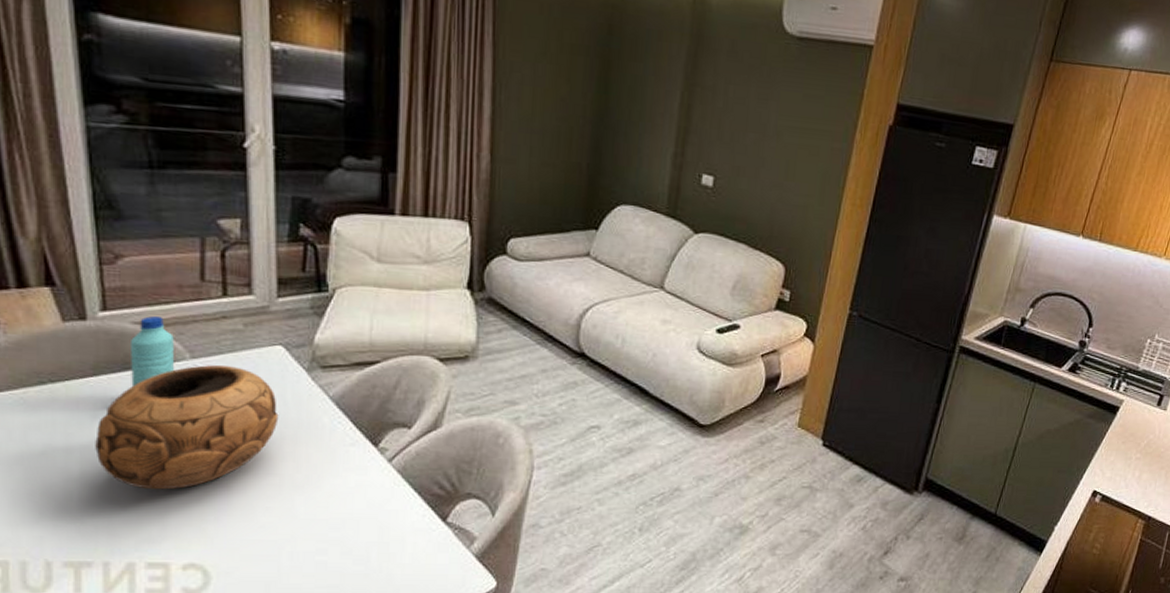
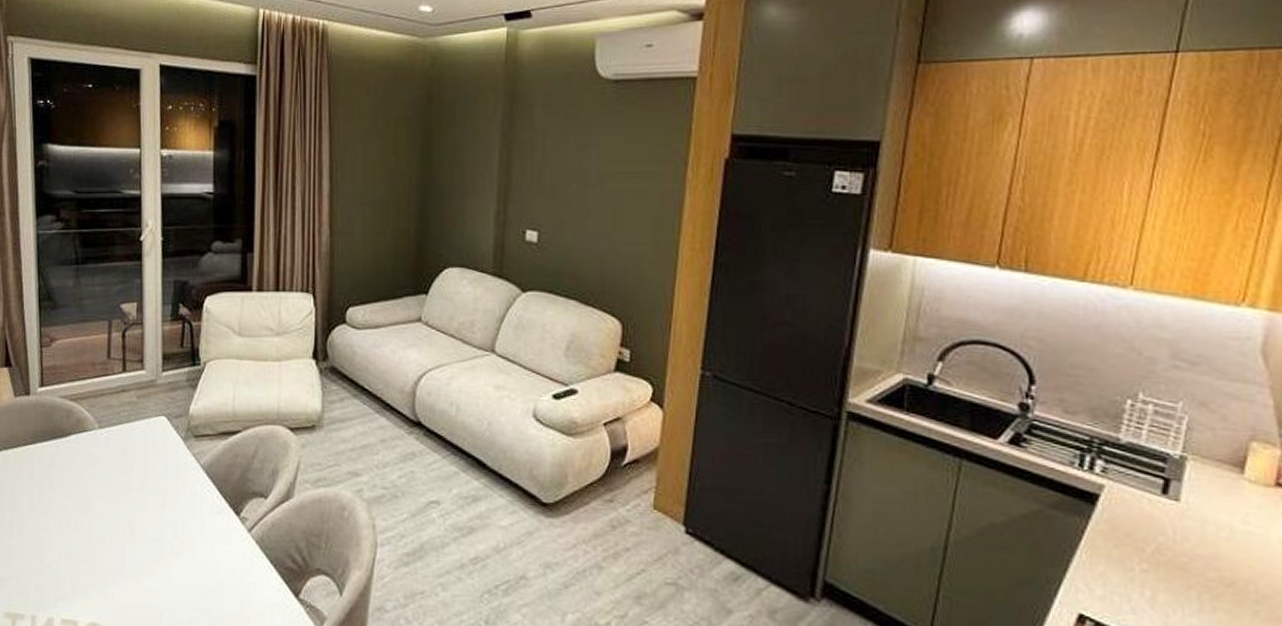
decorative bowl: present [95,365,279,490] -> none [31,434,162,550]
water bottle: present [131,316,174,387] -> none [57,391,88,454]

